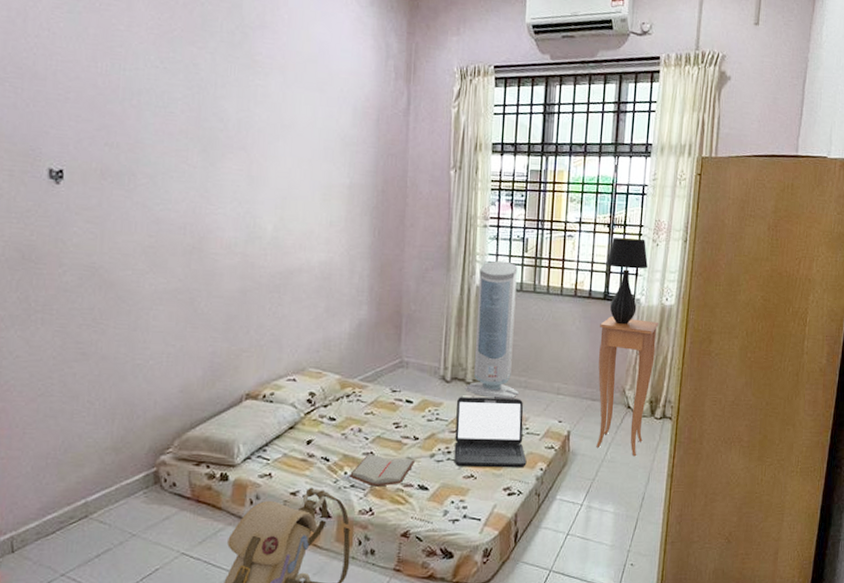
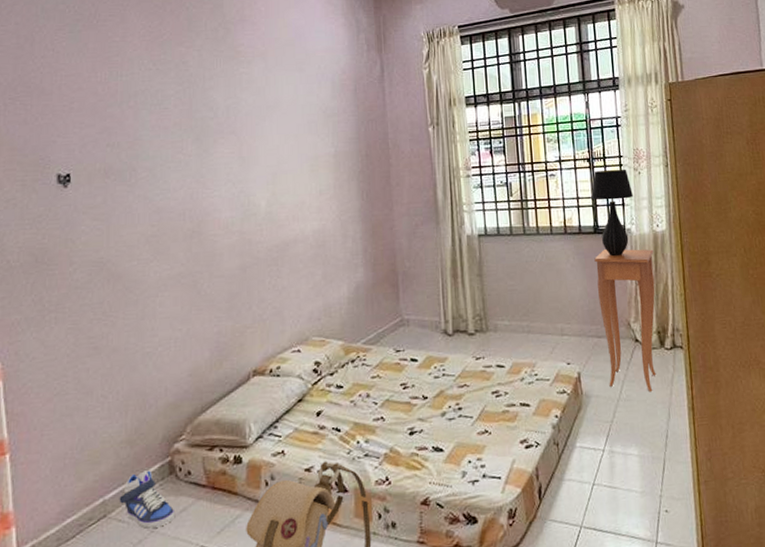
sneaker: none [101,478,158,532] -> present [119,470,176,529]
paperback book: present [348,454,415,487] -> none [361,419,426,454]
laptop: present [454,397,527,468] -> none [462,344,540,423]
air purifier: present [465,260,519,399] -> none [467,207,523,347]

